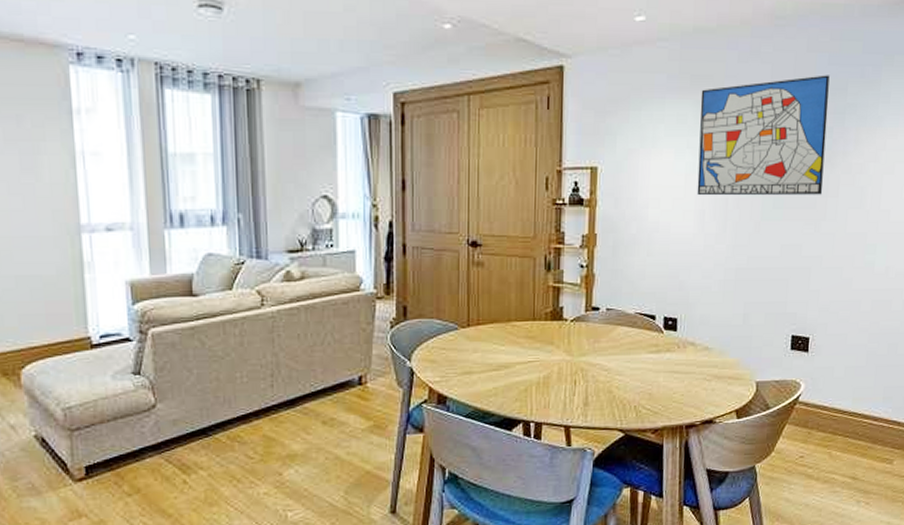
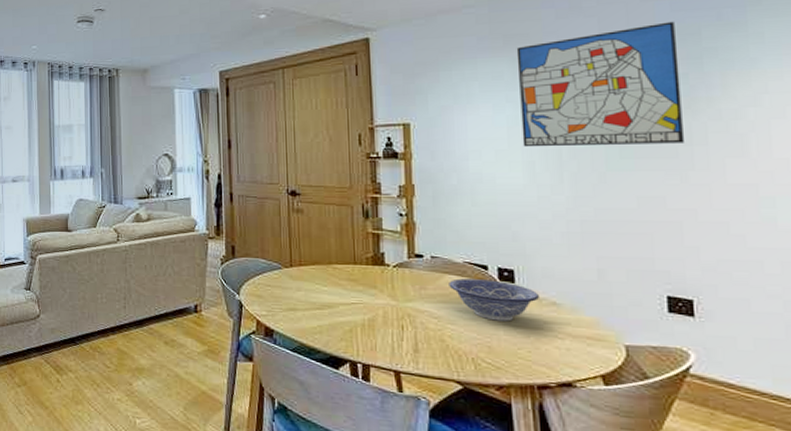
decorative bowl: none [620,329,695,369] -> present [449,278,539,322]

